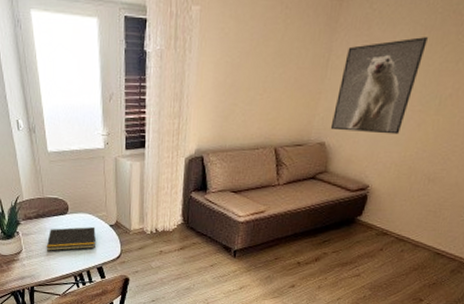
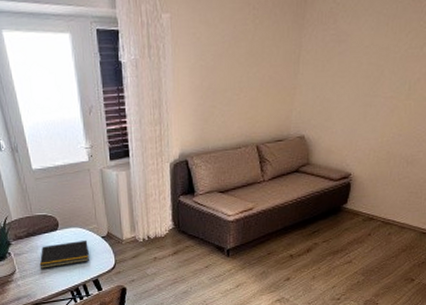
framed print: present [330,37,428,135] -> none [308,26,391,123]

